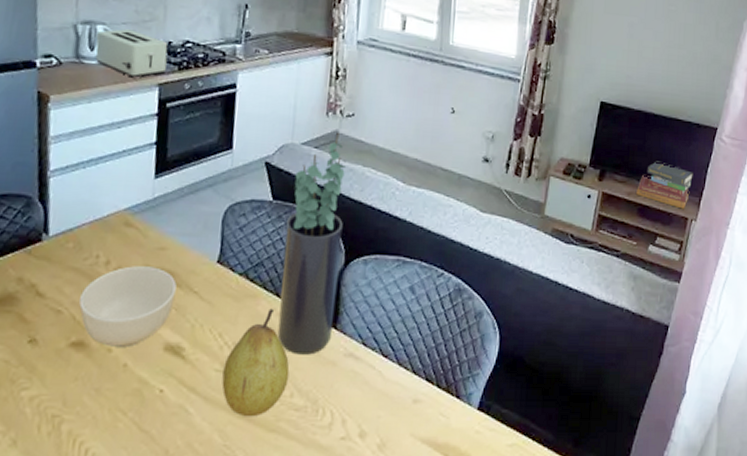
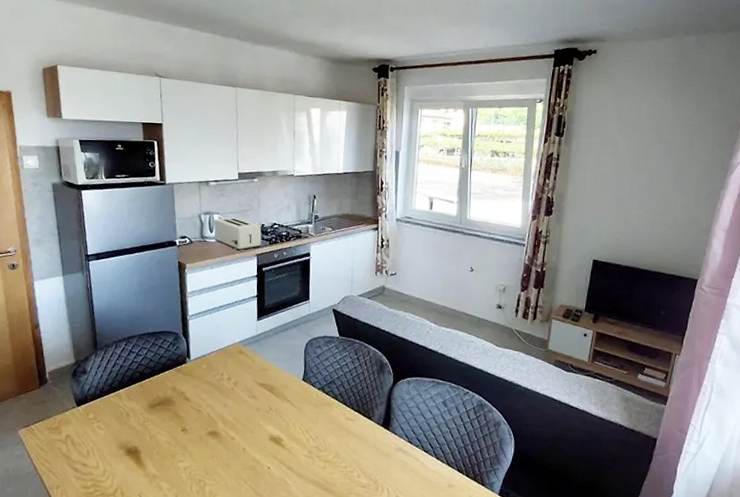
bowl: present [79,266,177,347] -> none [212,381,275,437]
fruit: present [222,308,290,417] -> none [309,414,357,490]
vase: present [277,132,345,355] -> none [347,286,391,448]
books: present [636,161,693,209] -> none [626,307,676,346]

